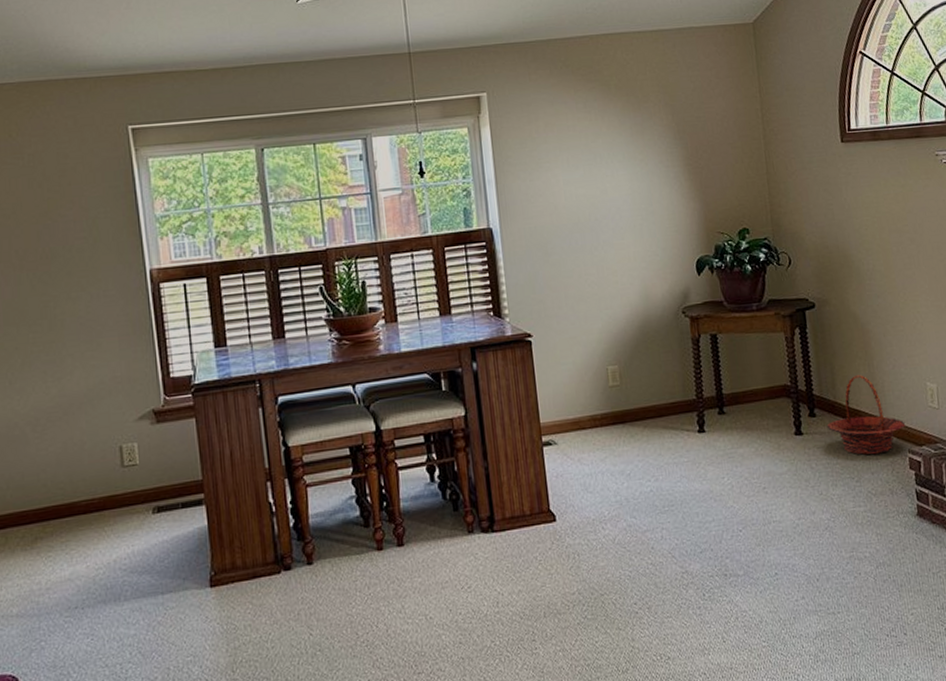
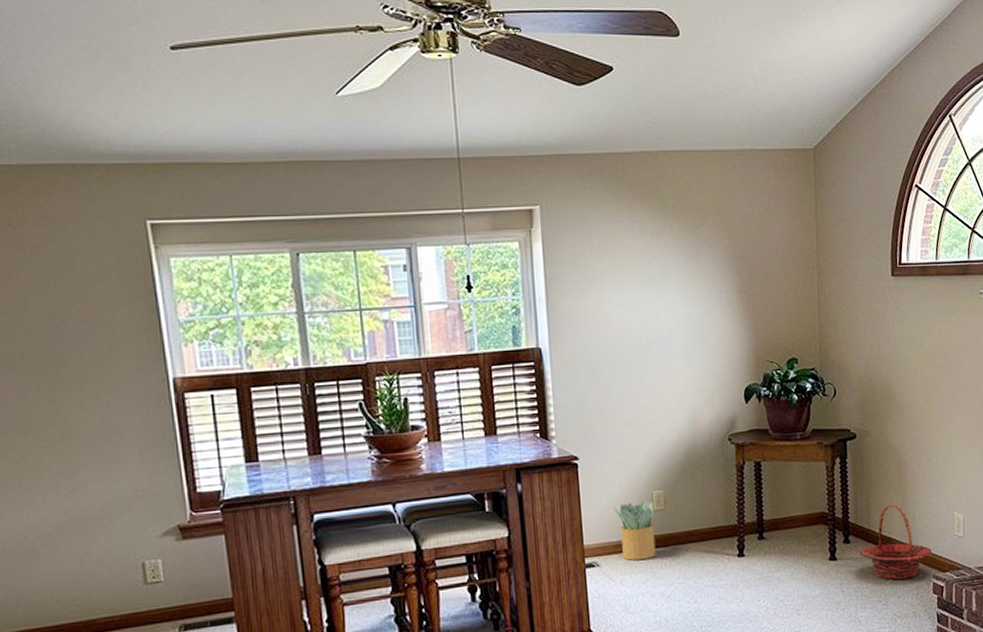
potted plant: none [569,376,614,438] -> present [614,500,656,561]

